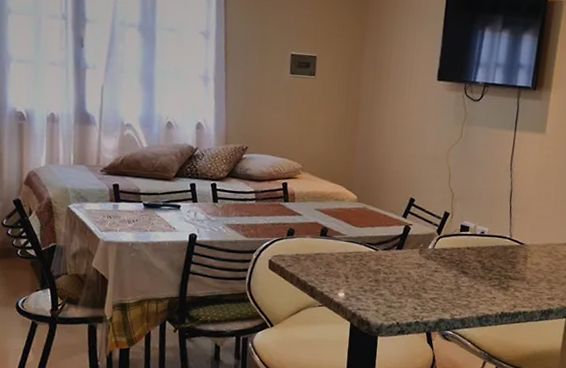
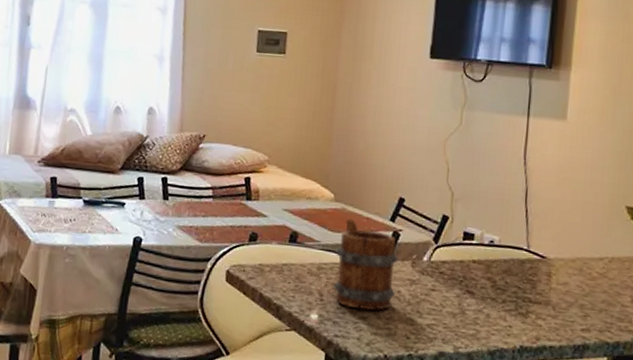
mug: none [356,216,409,289] -> present [333,218,398,311]

